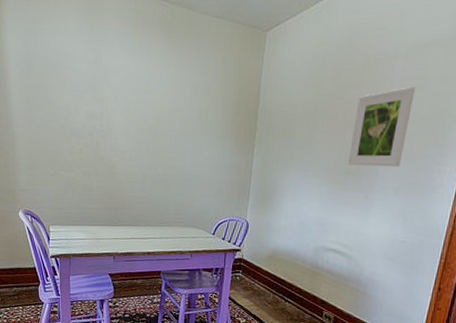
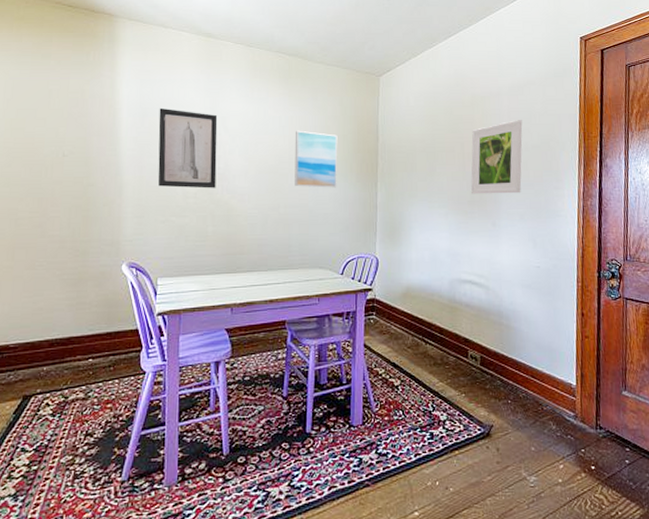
wall art: none [44,59,100,145] -> present [158,107,218,189]
wall art: none [173,89,218,151] -> present [295,130,338,188]

